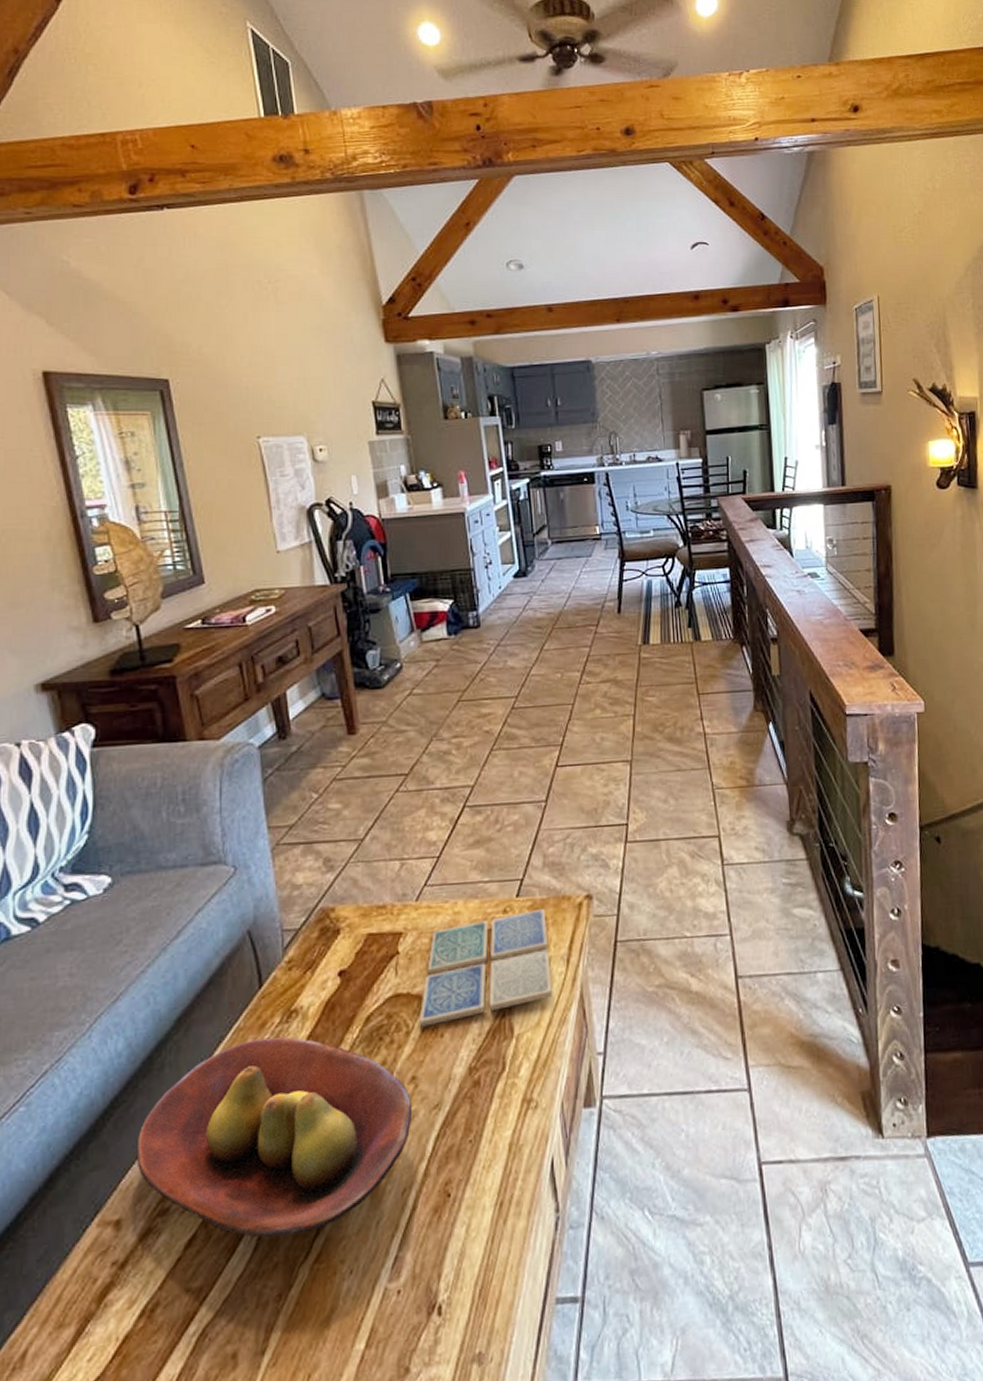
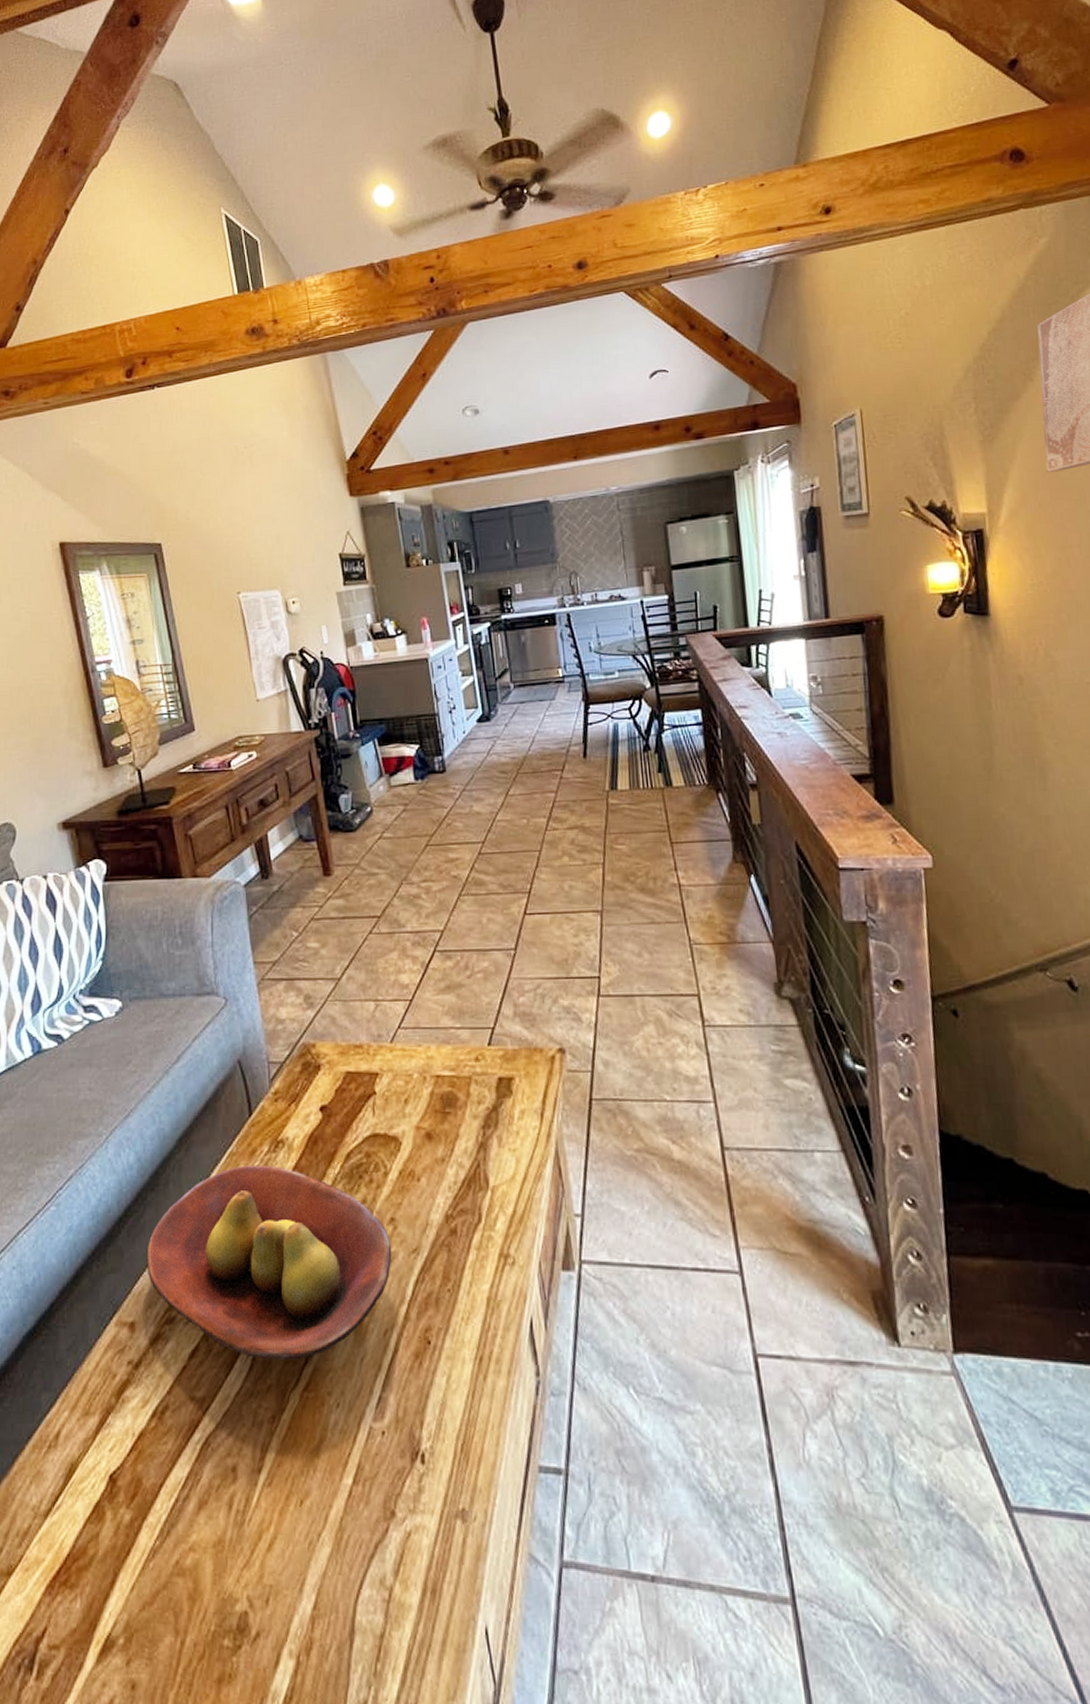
drink coaster: present [419,908,553,1027] -> none [396,1059,528,1169]

